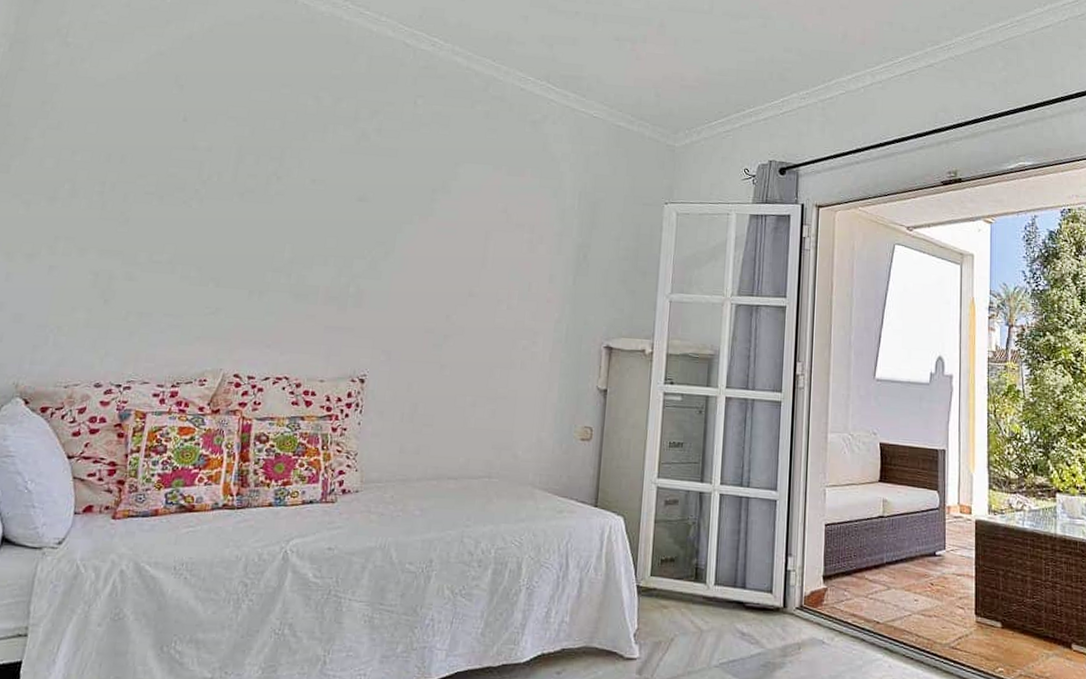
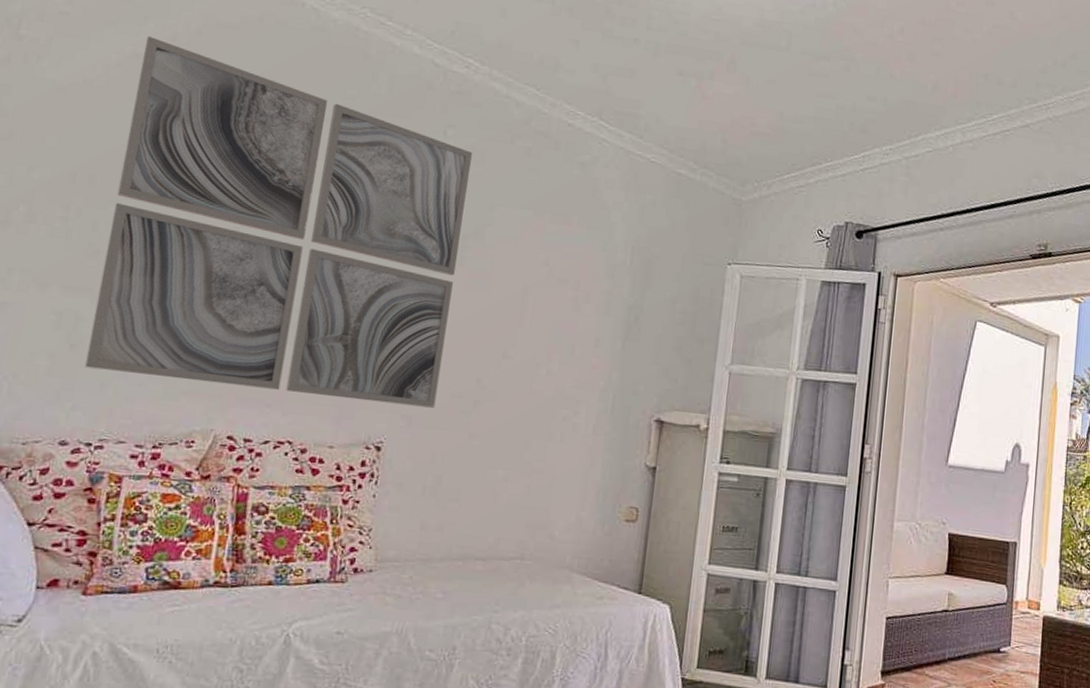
wall art: none [116,36,440,343] -> present [85,35,473,408]

